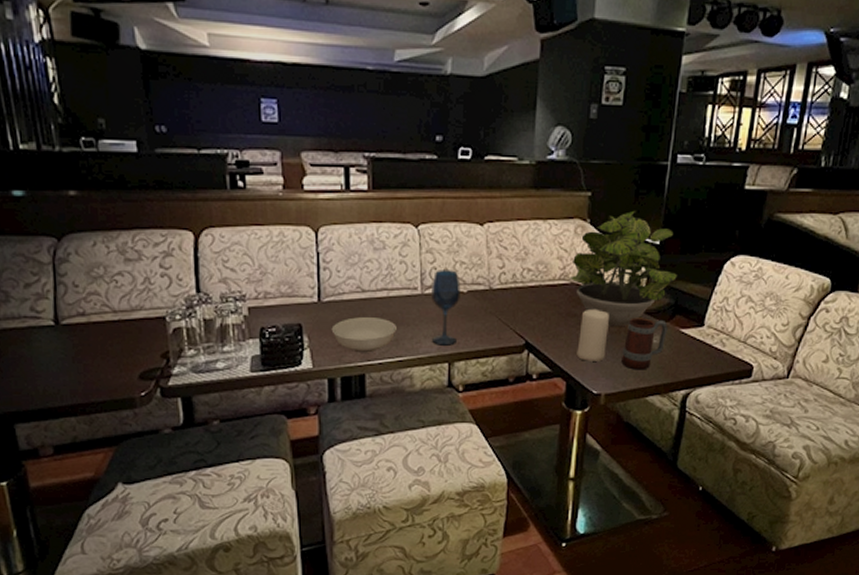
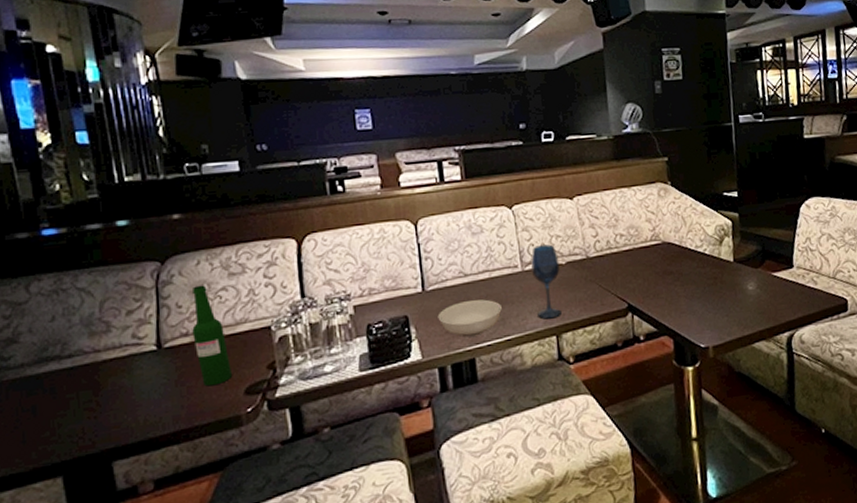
beer bottle: none [88,267,128,367] -> present [192,285,233,387]
potted plant: present [569,210,678,327] -> none [660,168,760,279]
candle: present [576,308,609,361] -> none [677,264,707,316]
beer mug: present [621,318,668,370] -> none [721,266,761,319]

